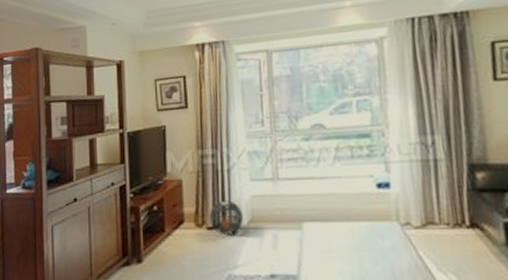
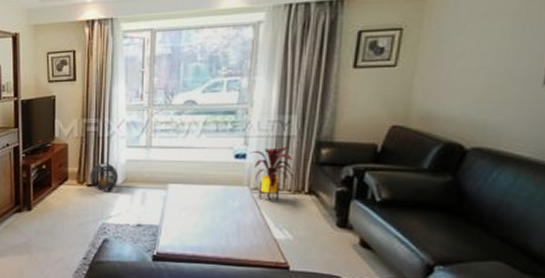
house plant: none [392,172,451,238] -> present [249,147,295,201]

